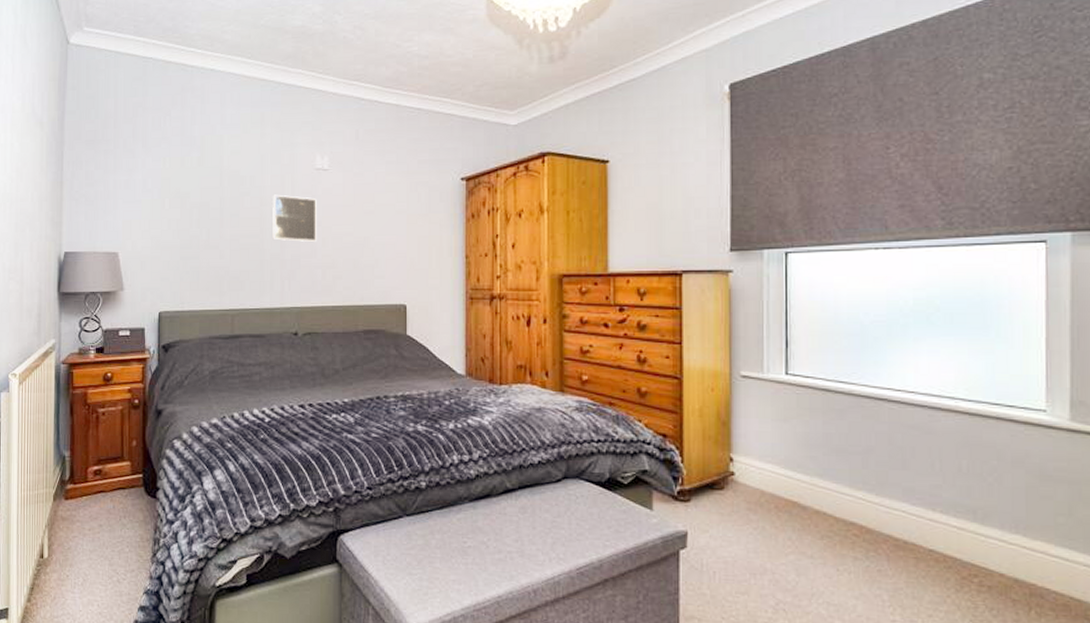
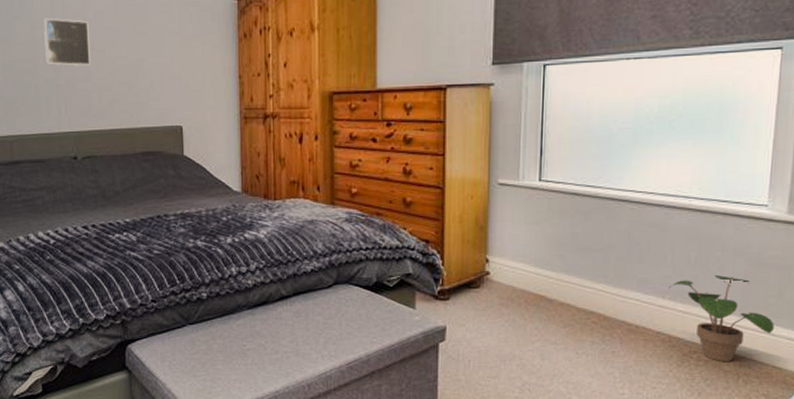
potted plant: none [939,486,1067,589] -> present [669,274,774,361]

